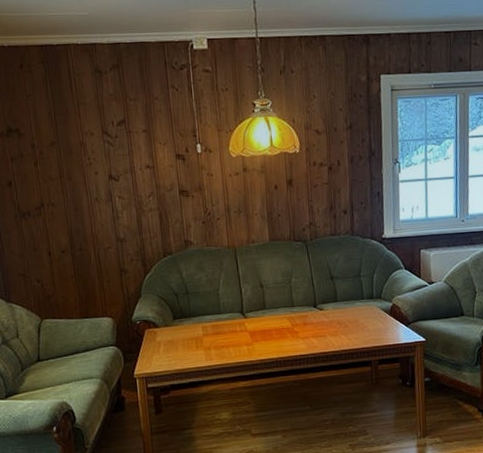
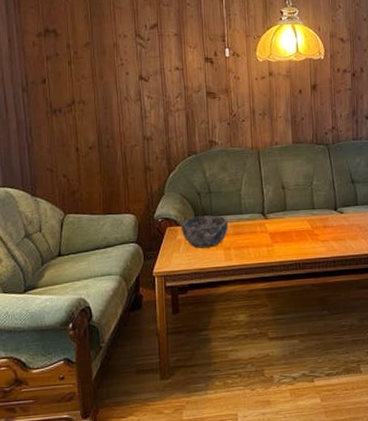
bowl: none [159,315,208,349] -> present [181,215,229,248]

